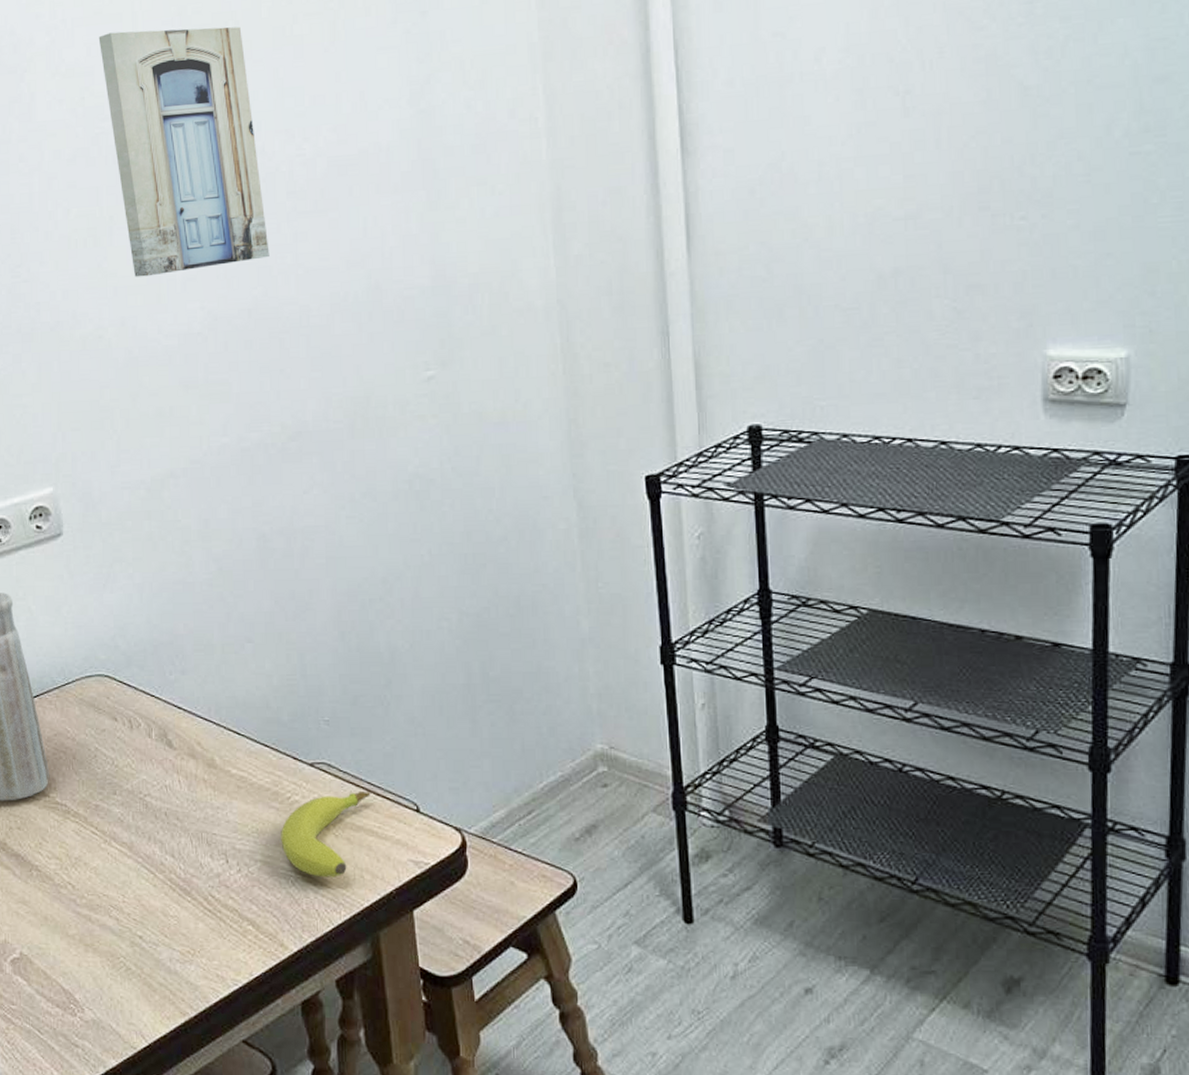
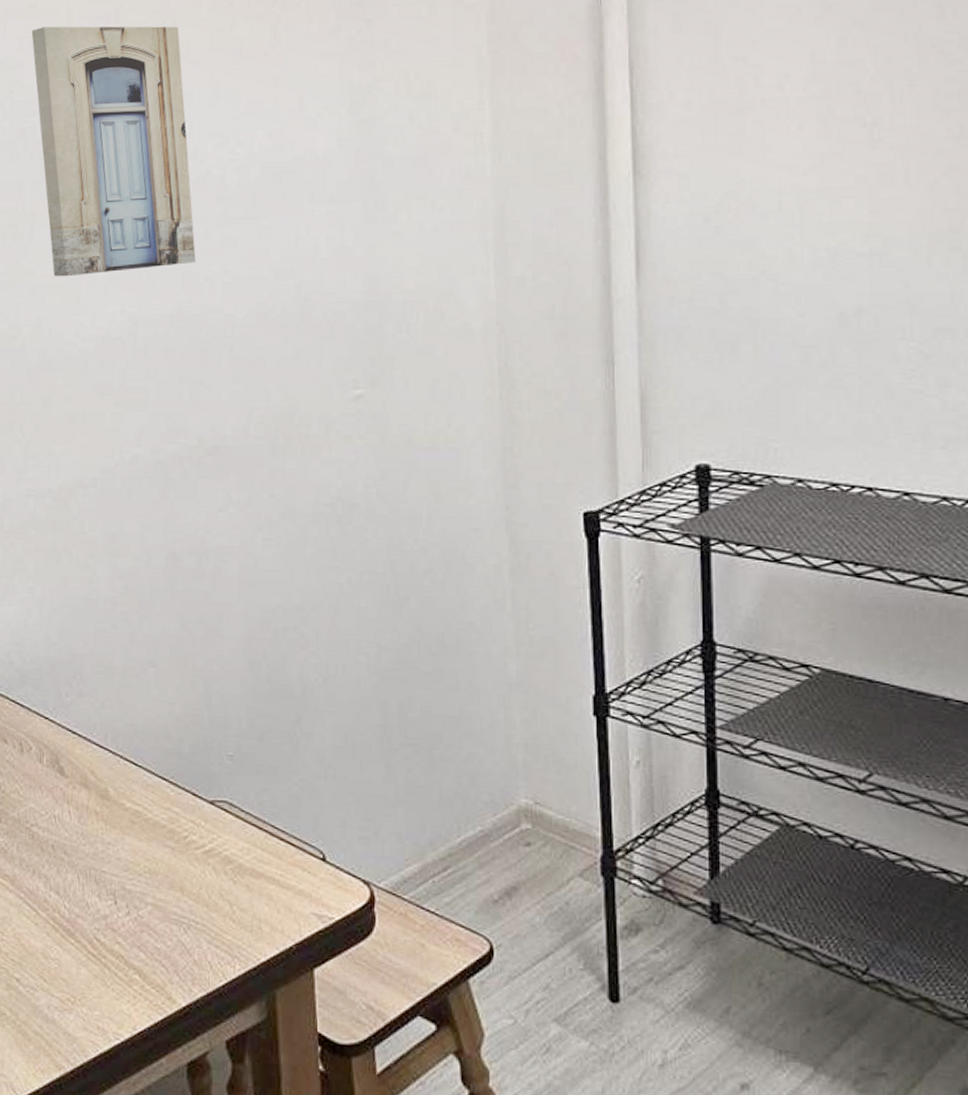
fruit: present [281,790,371,878] -> none [175,834,274,928]

